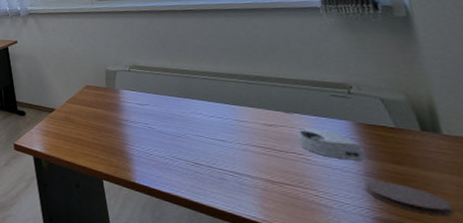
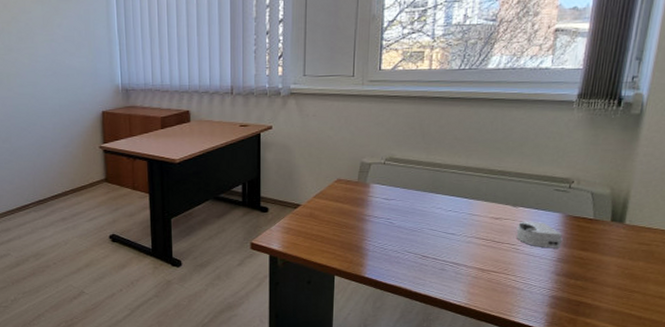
coaster: present [364,180,455,217] -> none [553,265,610,292]

